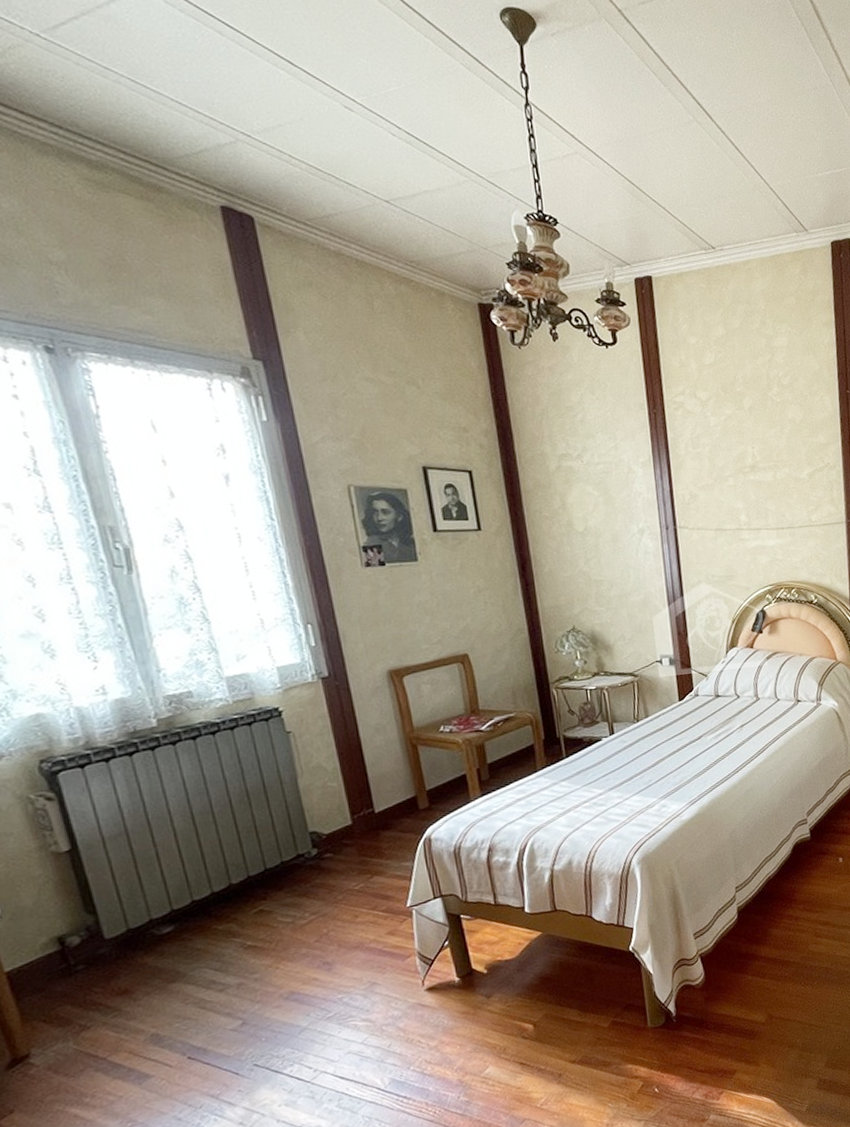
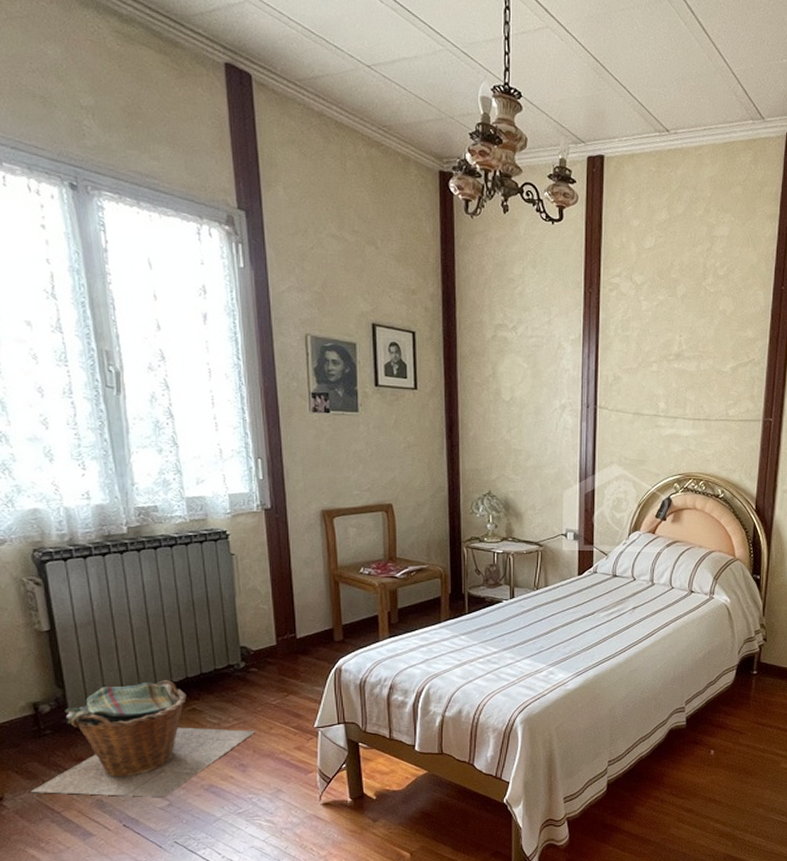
laundry basket: none [64,883,338,1042] -> present [30,680,255,798]

